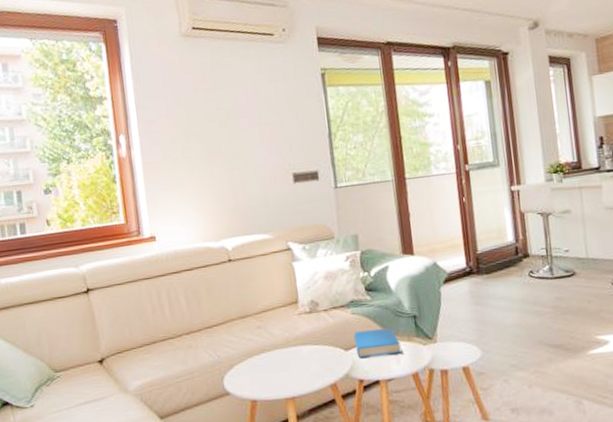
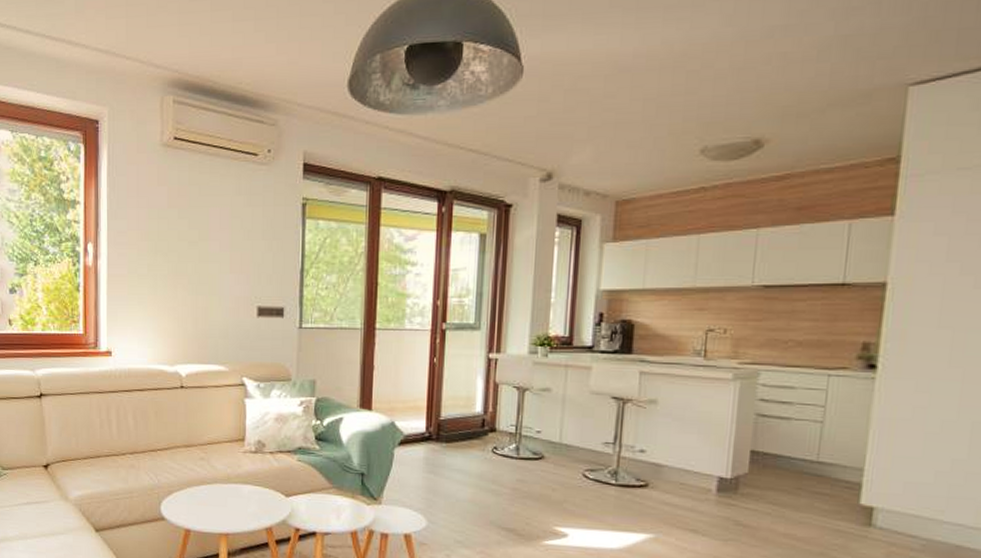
book: present [353,327,400,358] -> none [296,479,343,509]

